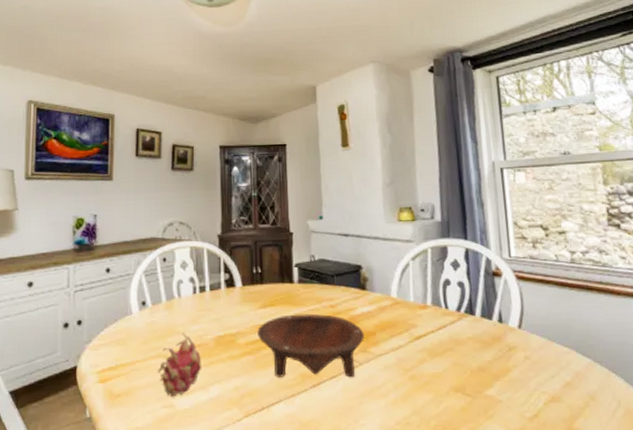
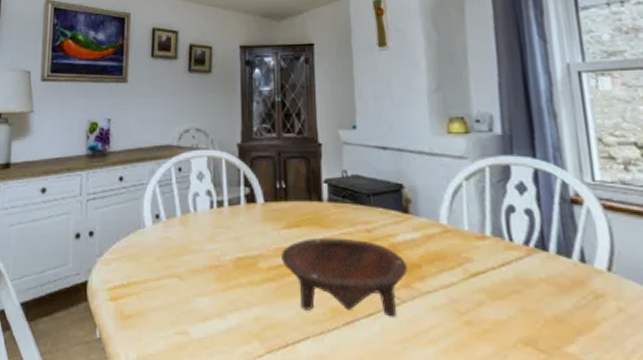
fruit: present [158,333,202,398] -> none [172,251,220,324]

